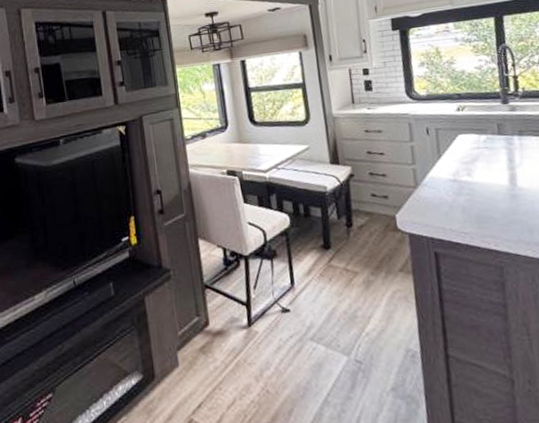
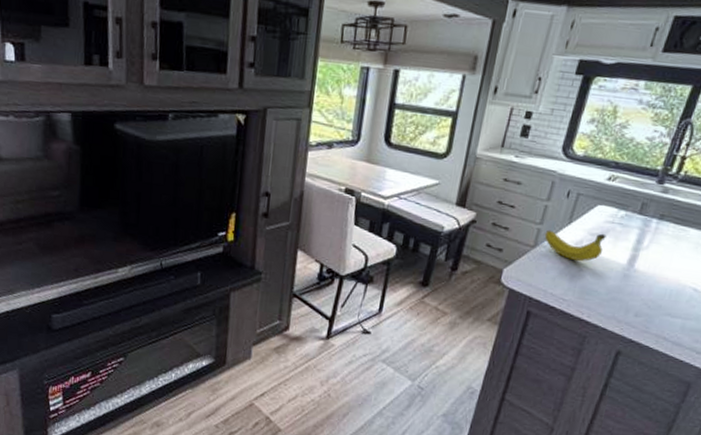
fruit: none [420,160,481,192] -> present [544,229,607,262]

